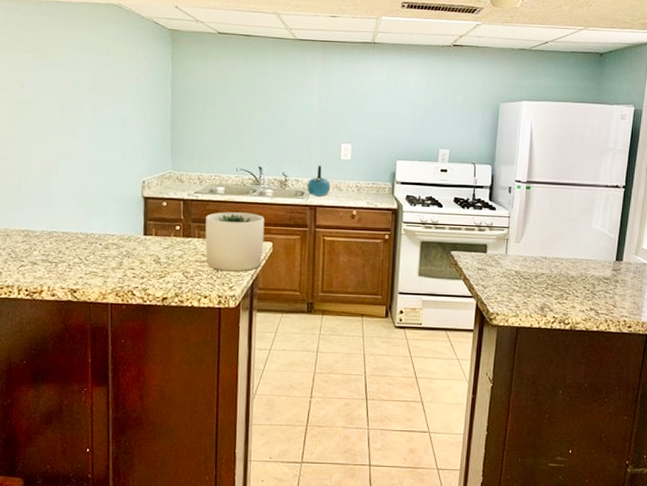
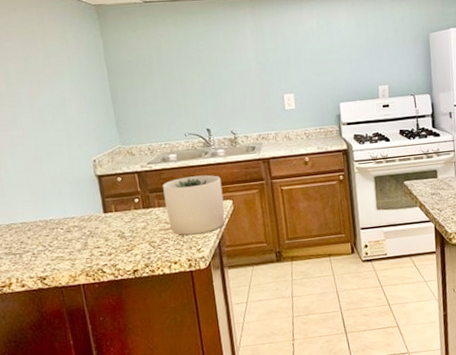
kettle: present [307,165,331,197] -> none [257,118,280,149]

